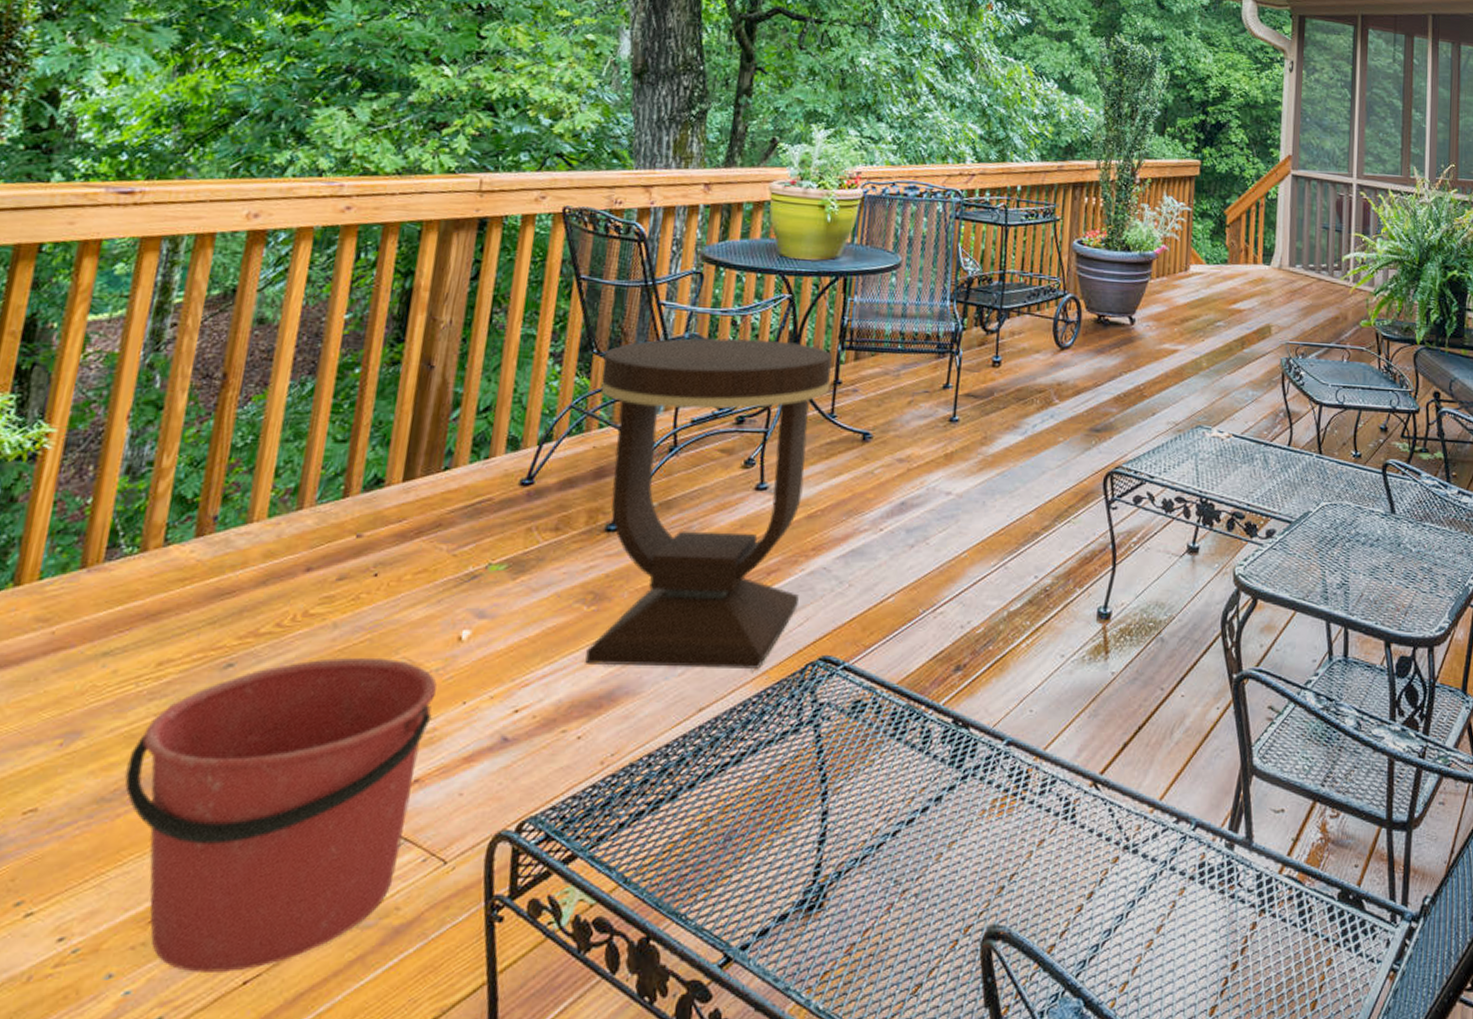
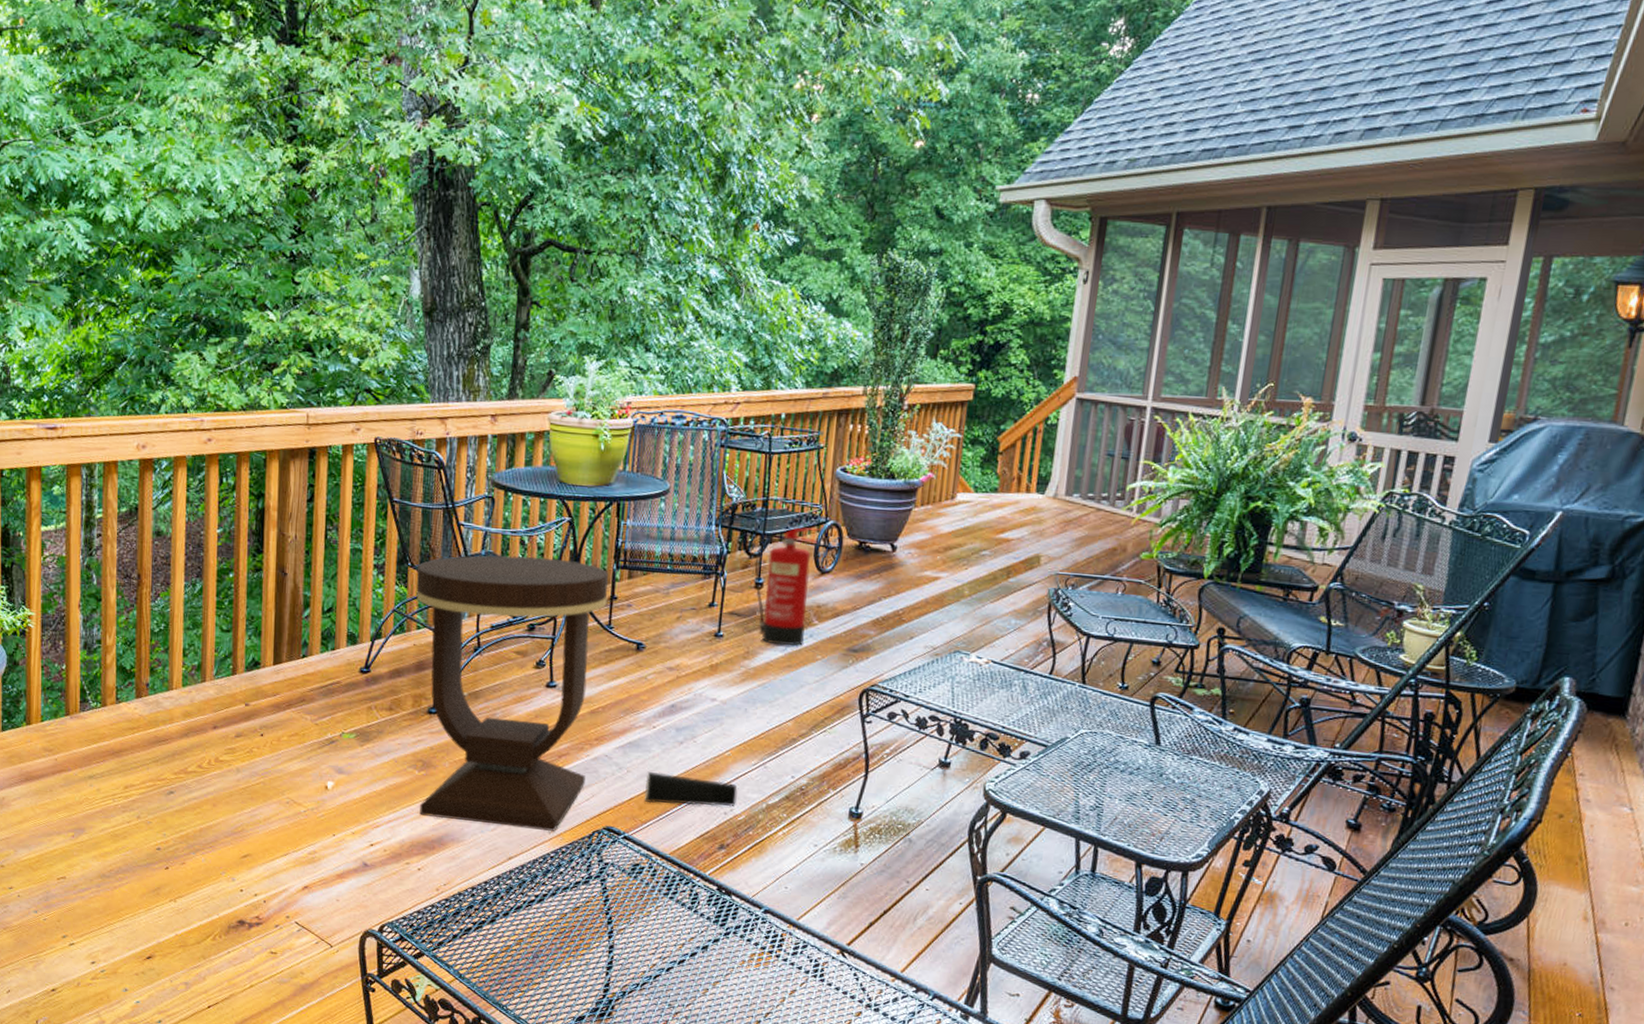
bucket: present [124,657,438,973] -> none [116,794,314,999]
speaker: none [868,583,976,623] -> present [644,772,738,807]
fire extinguisher: none [991,301,1060,429] -> present [754,527,822,646]

